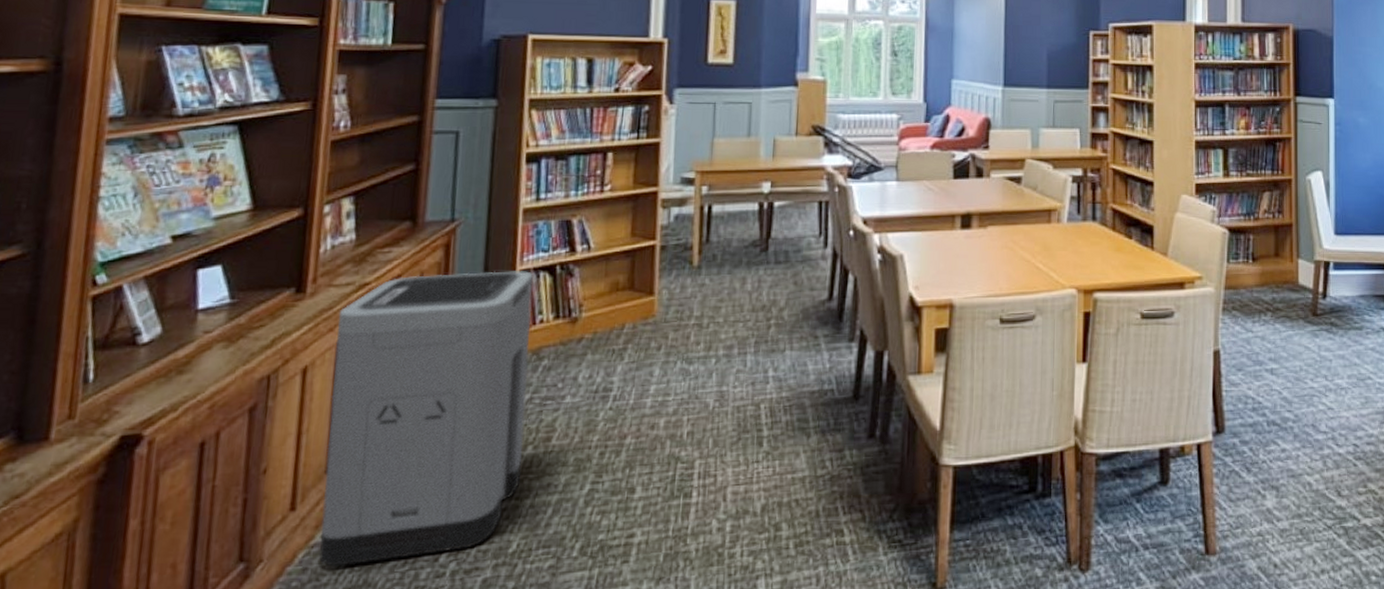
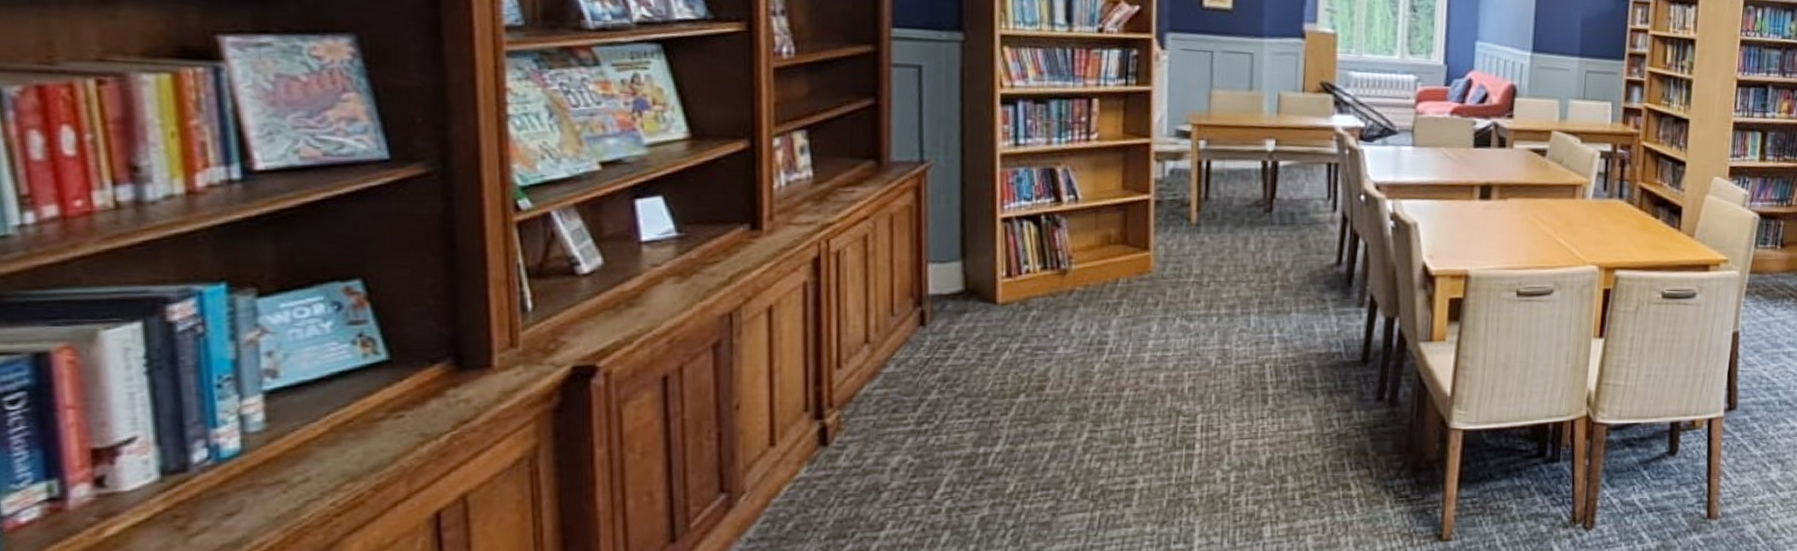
trash can: present [318,271,534,567] -> none [801,217,1017,500]

